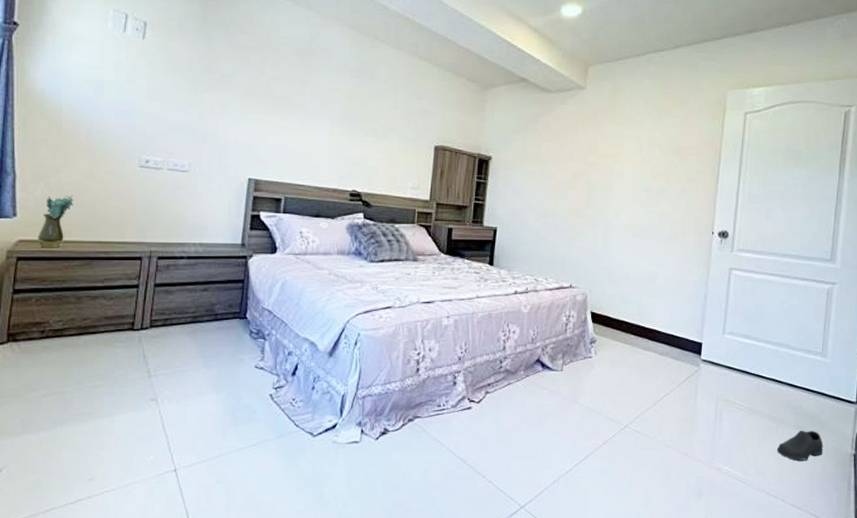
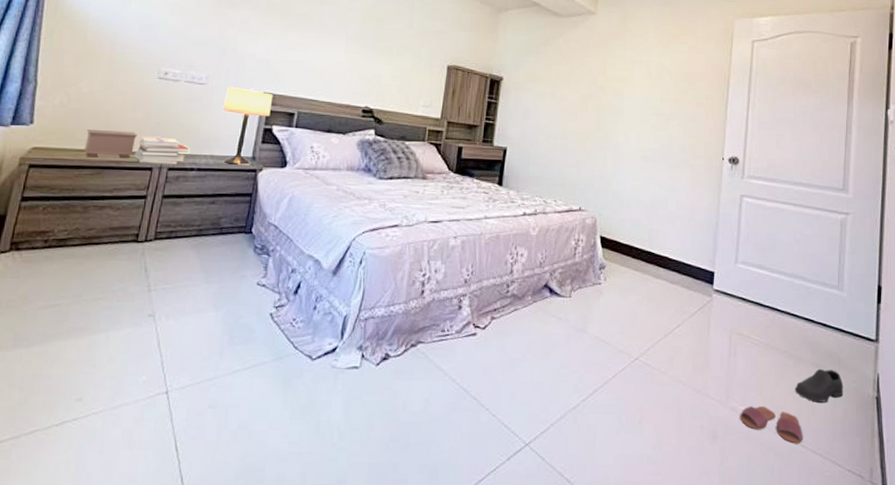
vase: present [37,195,73,248] -> none [51,104,91,157]
jewelry box: none [70,221,124,249] -> present [83,130,138,158]
books: none [123,227,177,253] -> present [134,137,189,165]
table lamp: none [208,174,258,253] -> present [222,87,273,166]
slippers: none [724,466,783,498] -> present [740,406,803,443]

